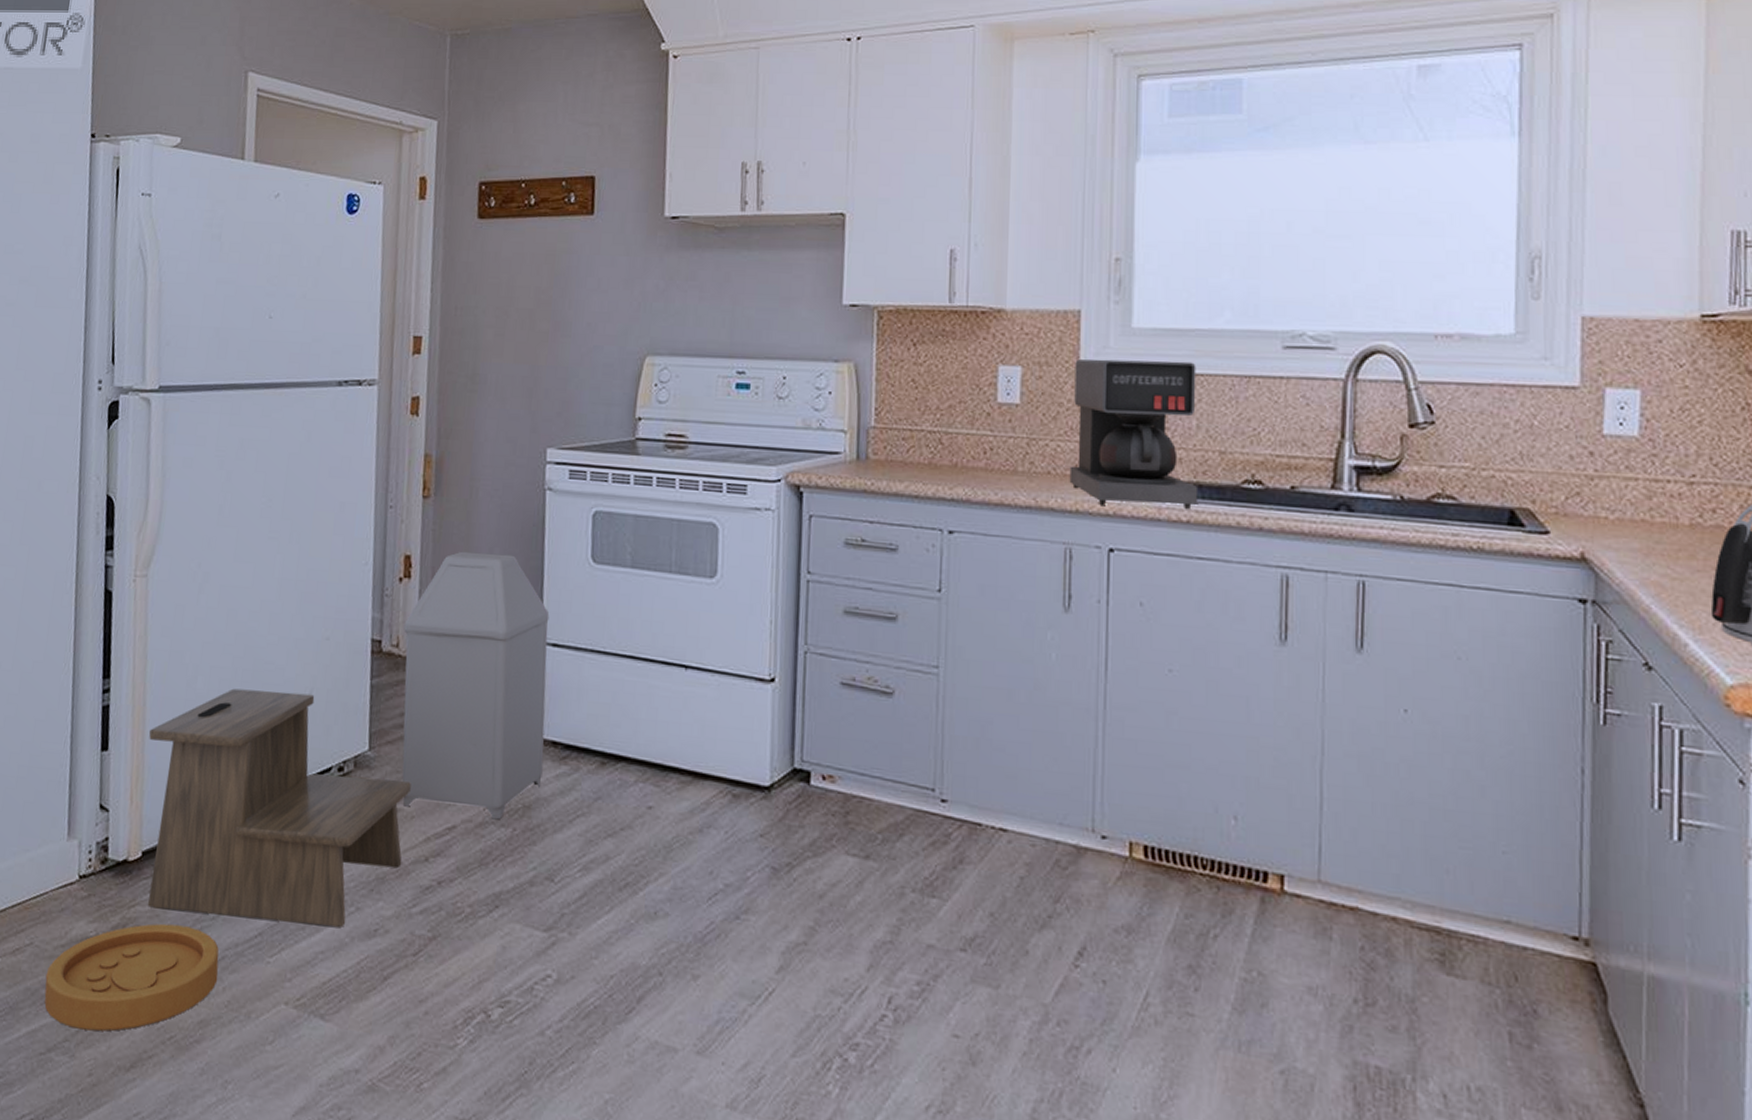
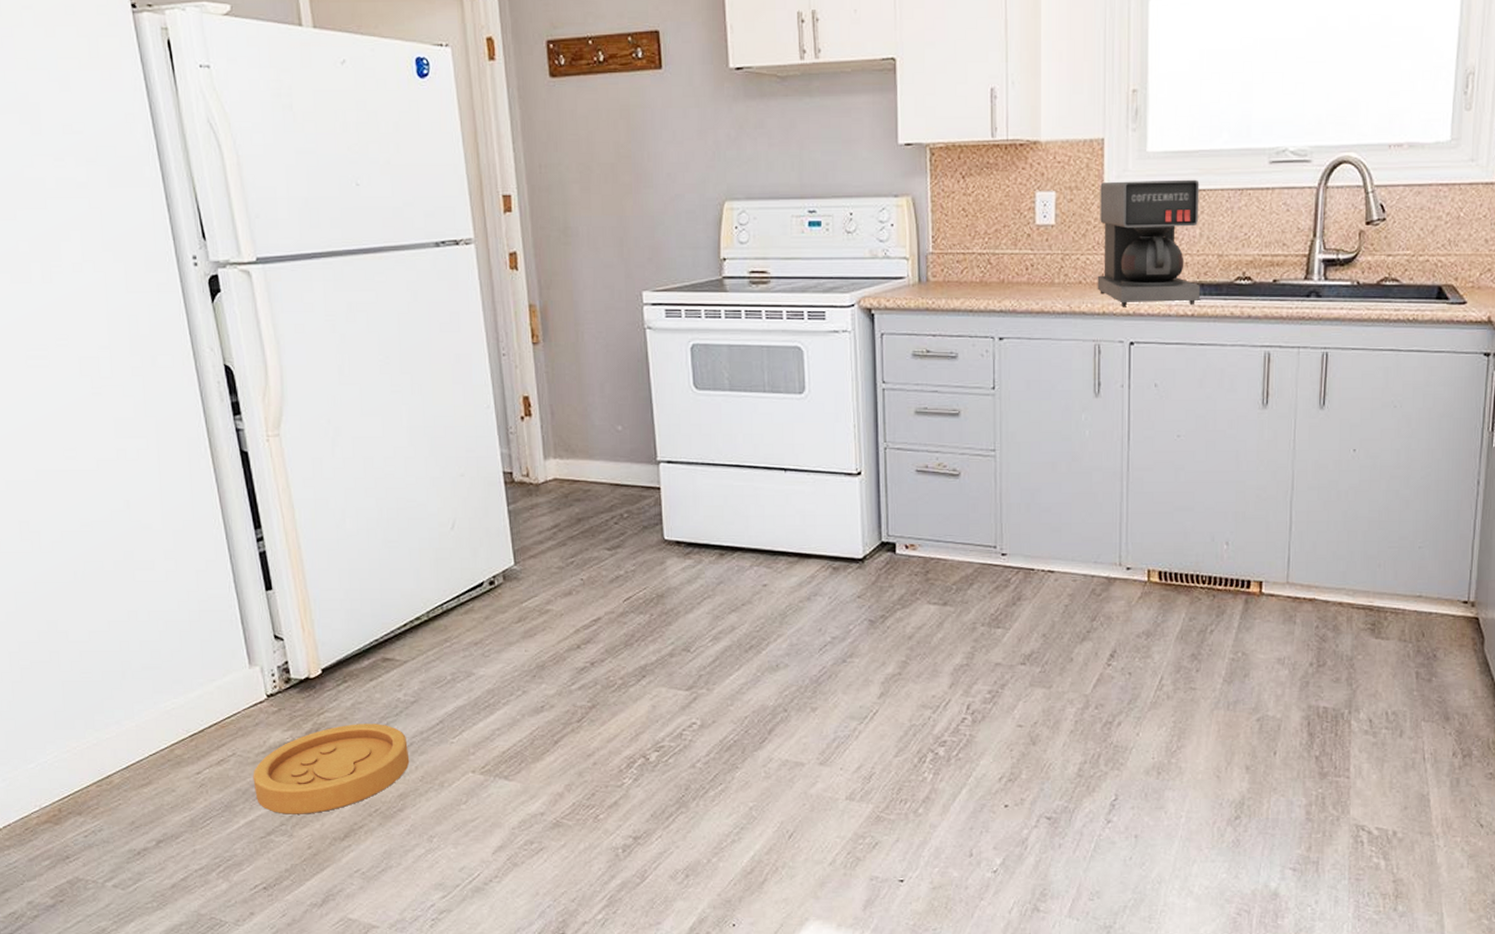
step stool: present [148,688,411,927] -> none [309,524,558,713]
trash can: present [401,551,550,820] -> none [531,388,671,609]

